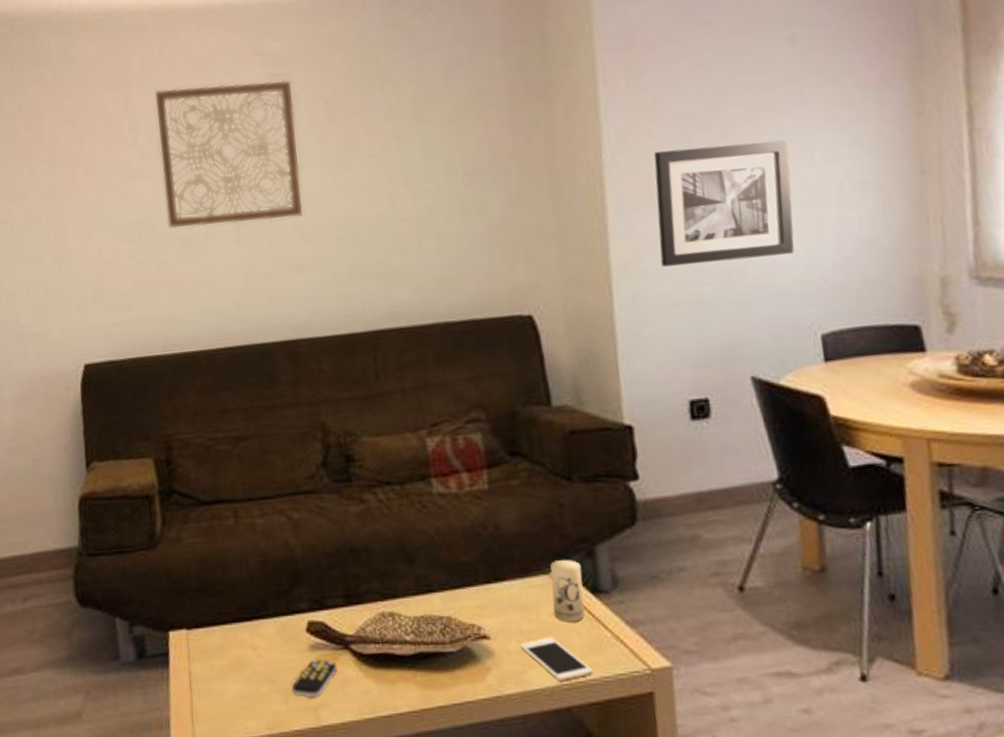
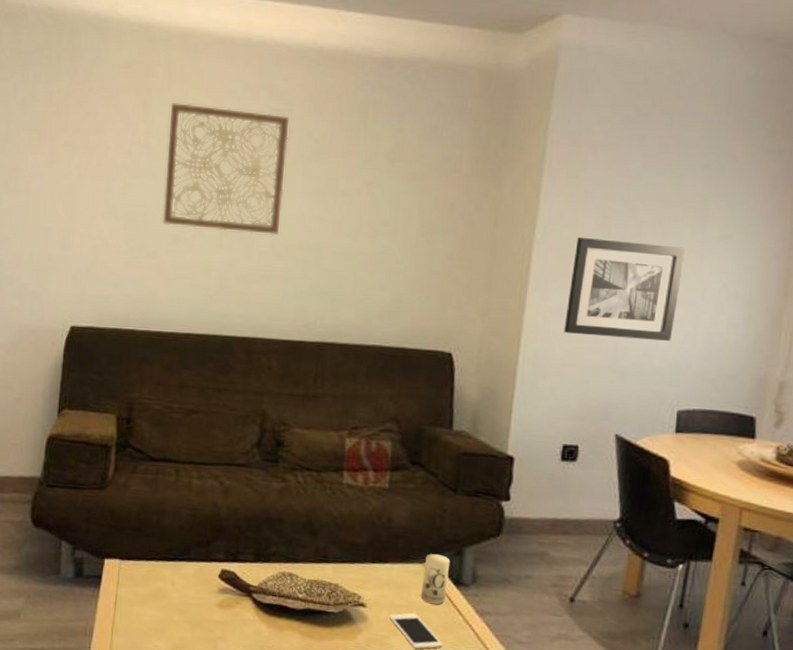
remote control: present [292,659,338,699] -> none [199,600,239,632]

